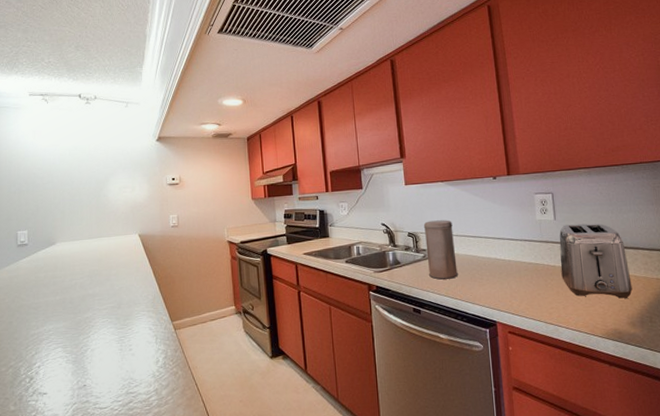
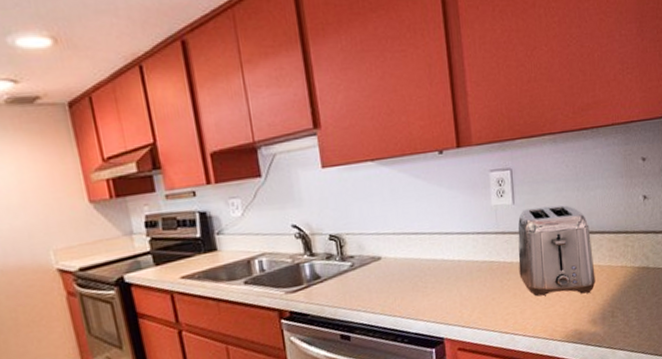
canister: present [423,220,459,280] -> none [349,213,397,294]

